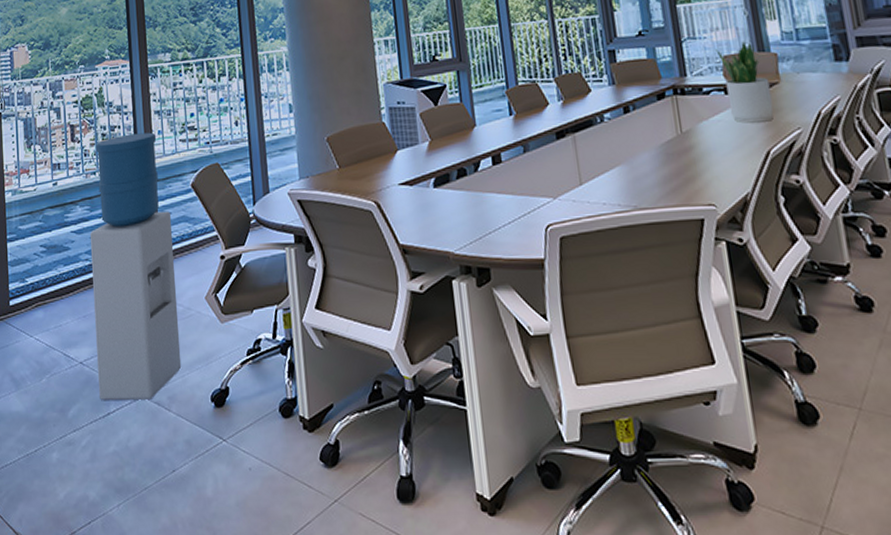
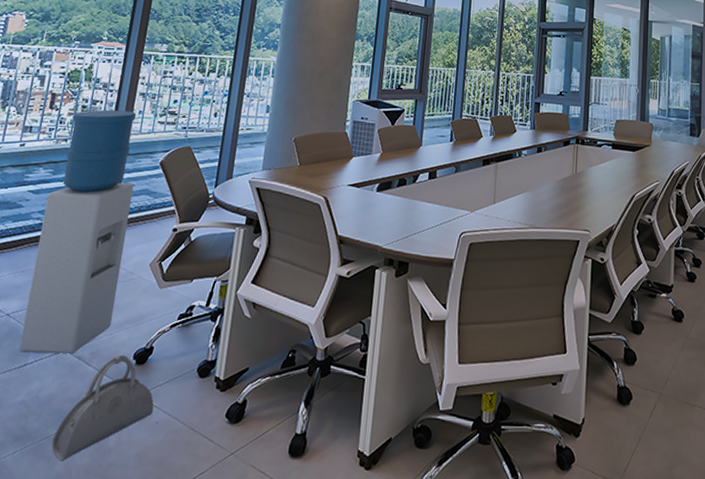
handbag: none [151,397,244,513] -> present [51,354,154,461]
planter: present [715,41,774,124] -> none [612,111,644,173]

